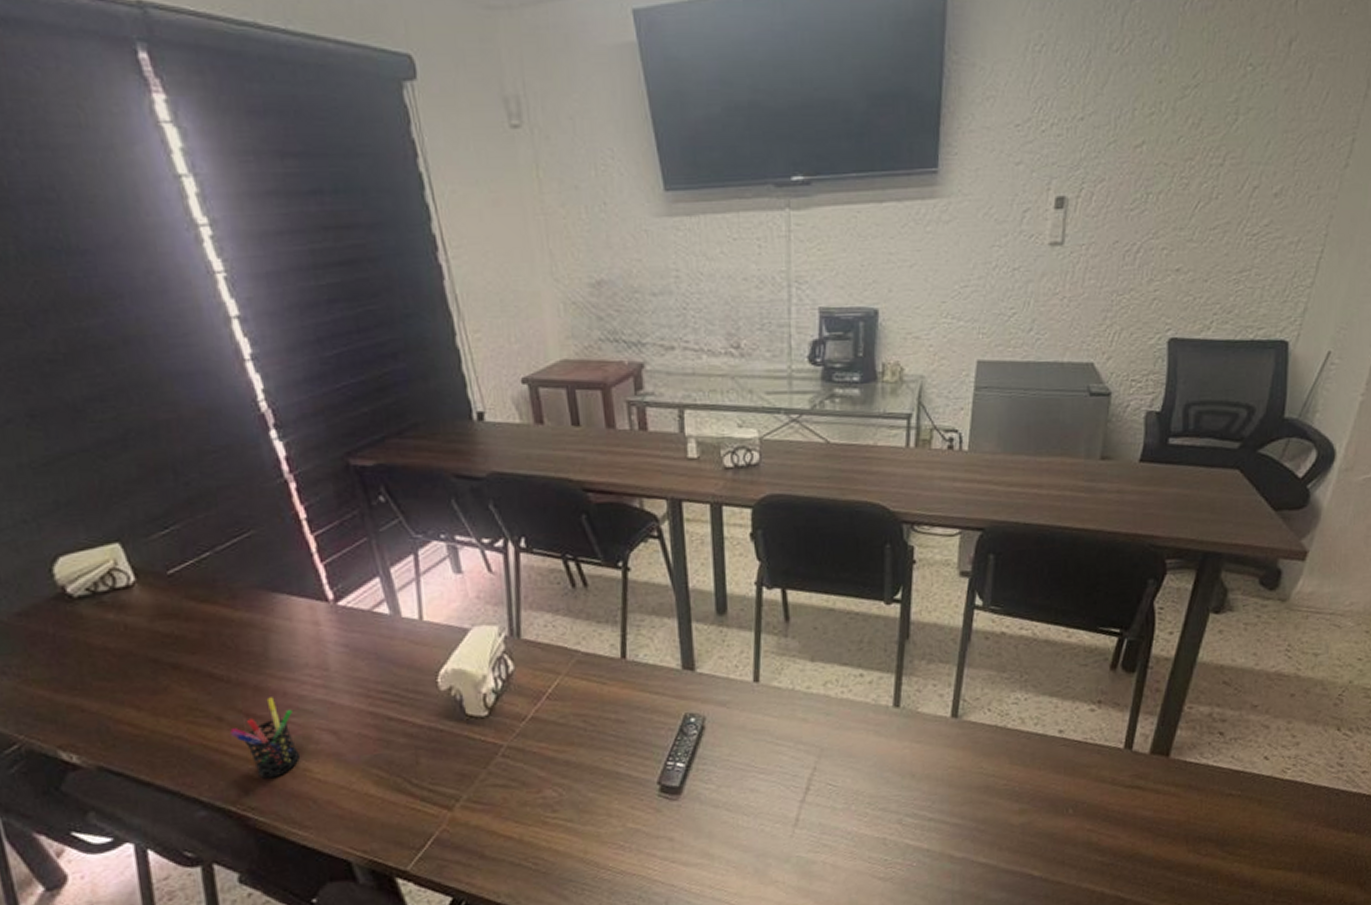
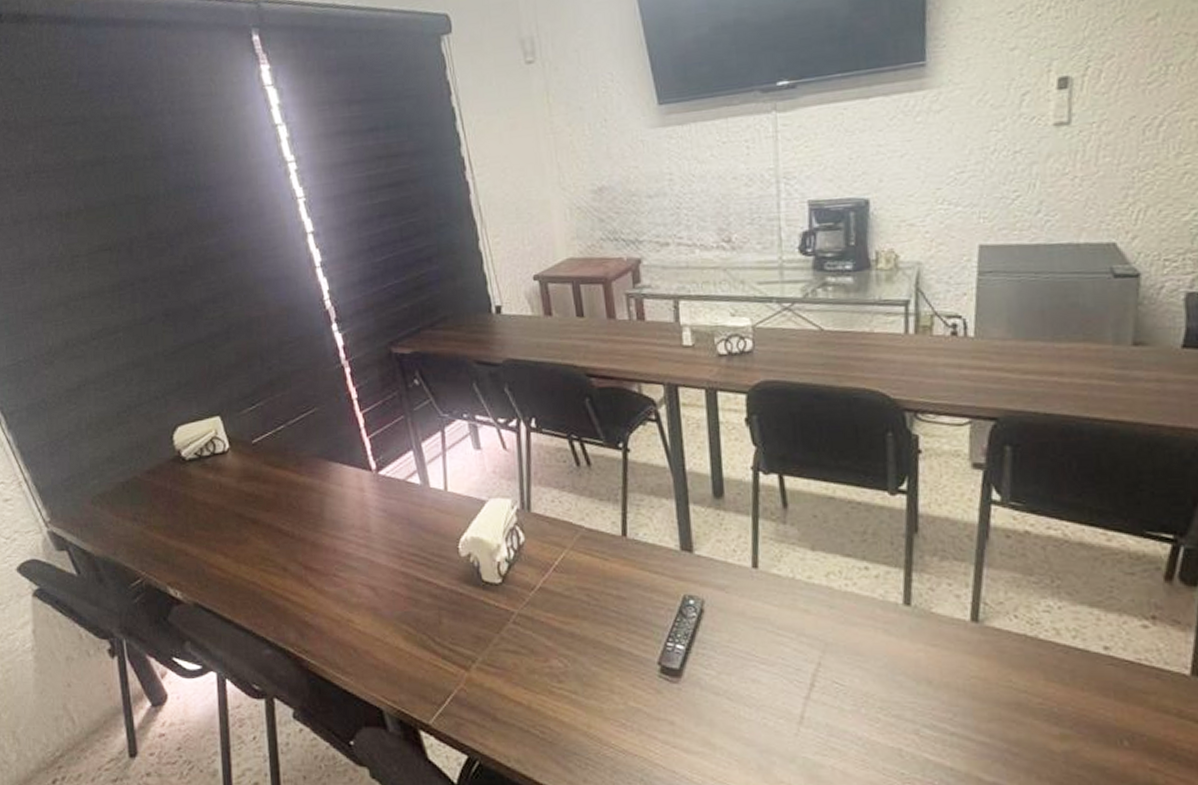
pen holder: present [230,697,299,779] -> none [292,553,344,626]

